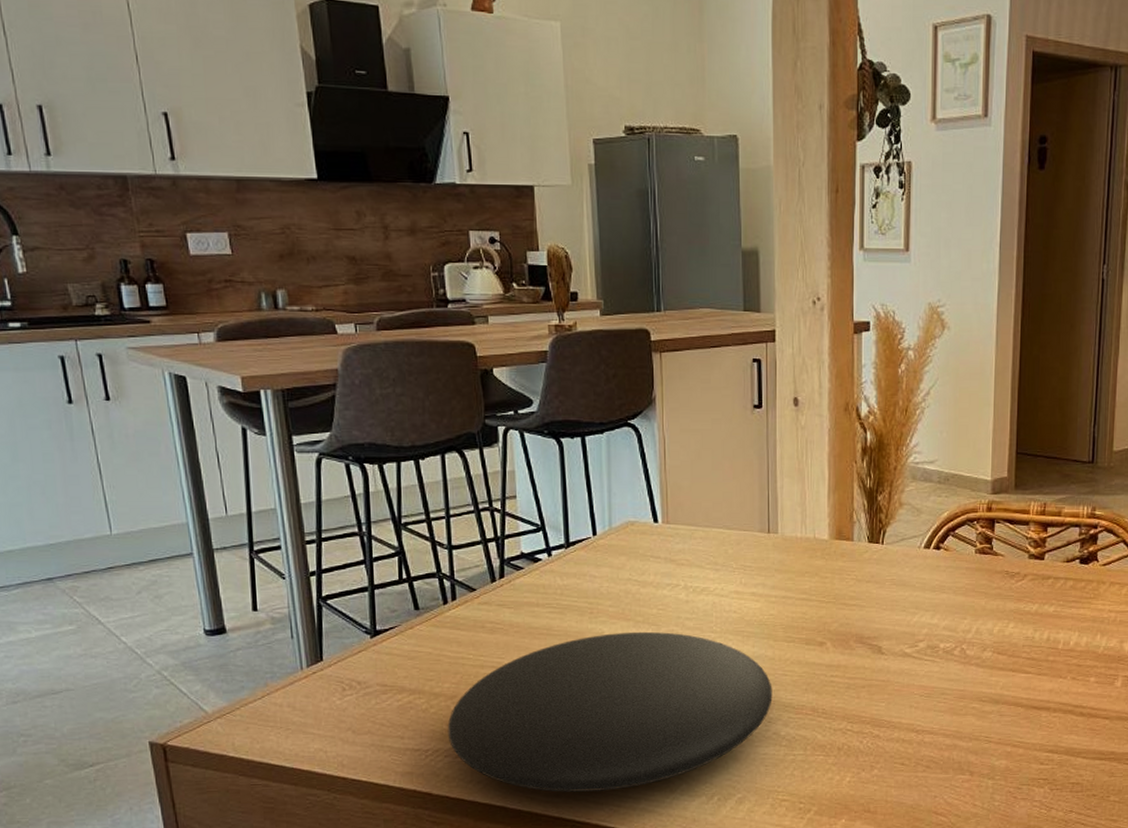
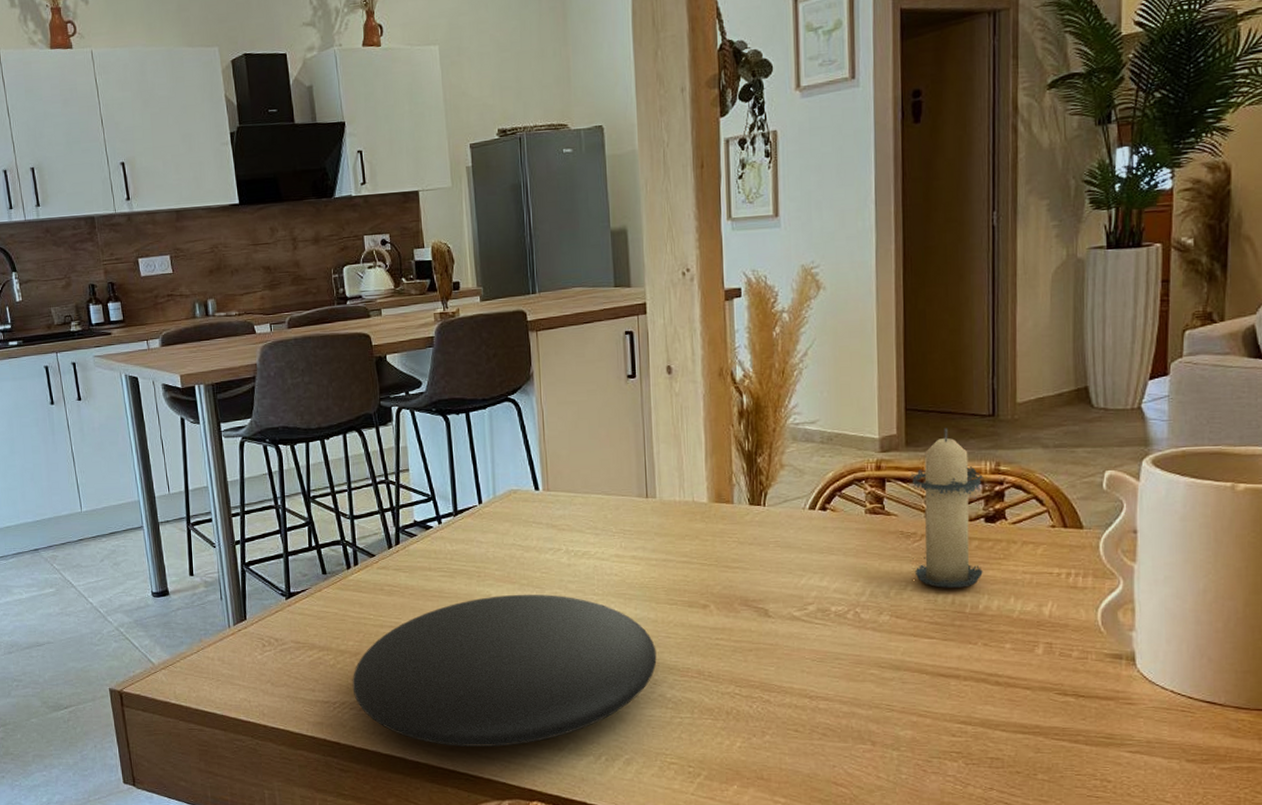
candle: none [1013,473,1081,626] -> present [910,428,983,588]

